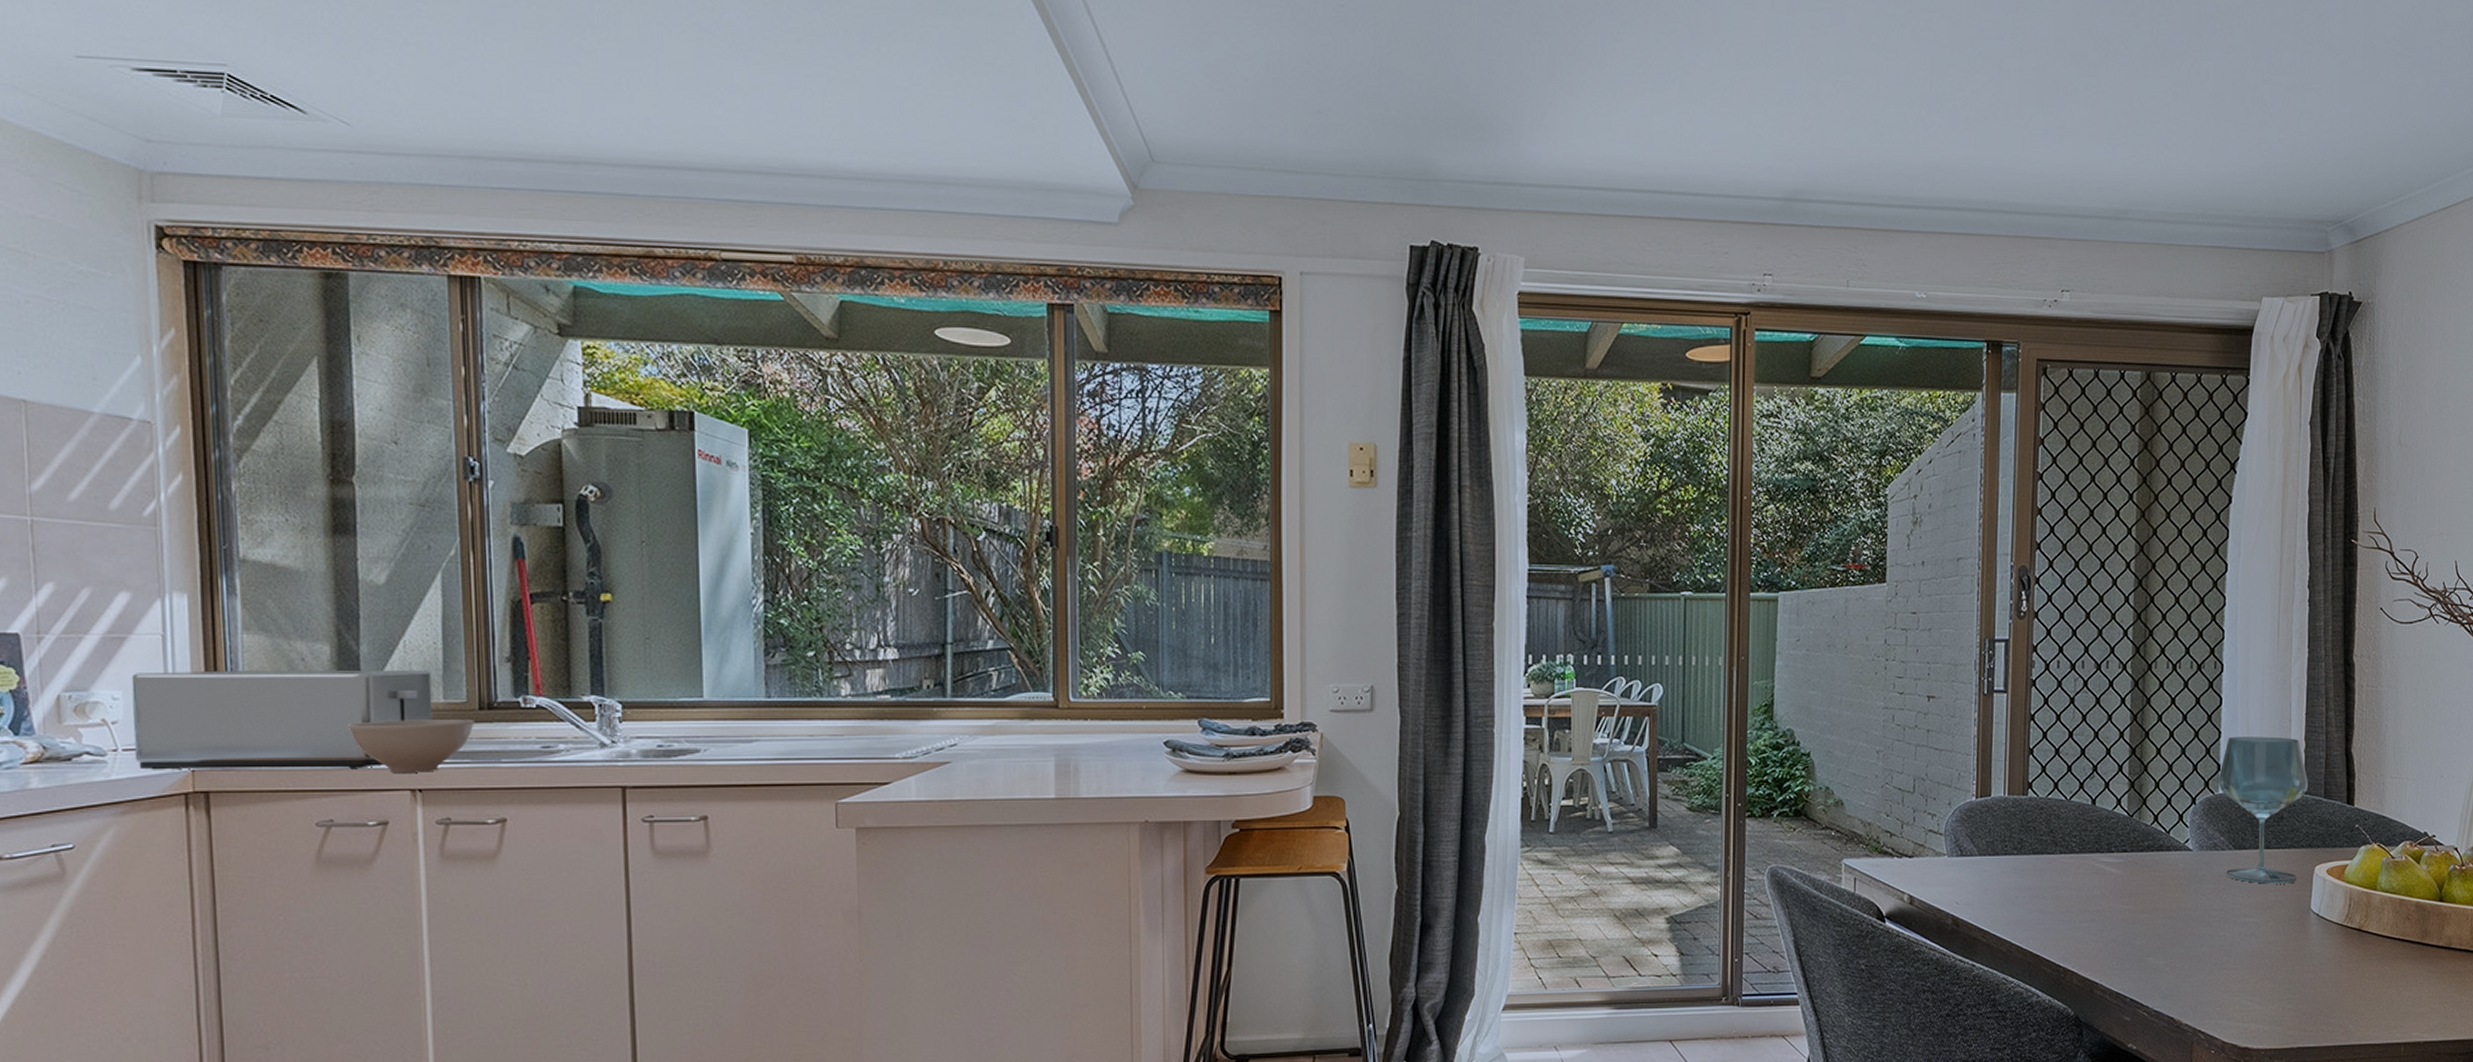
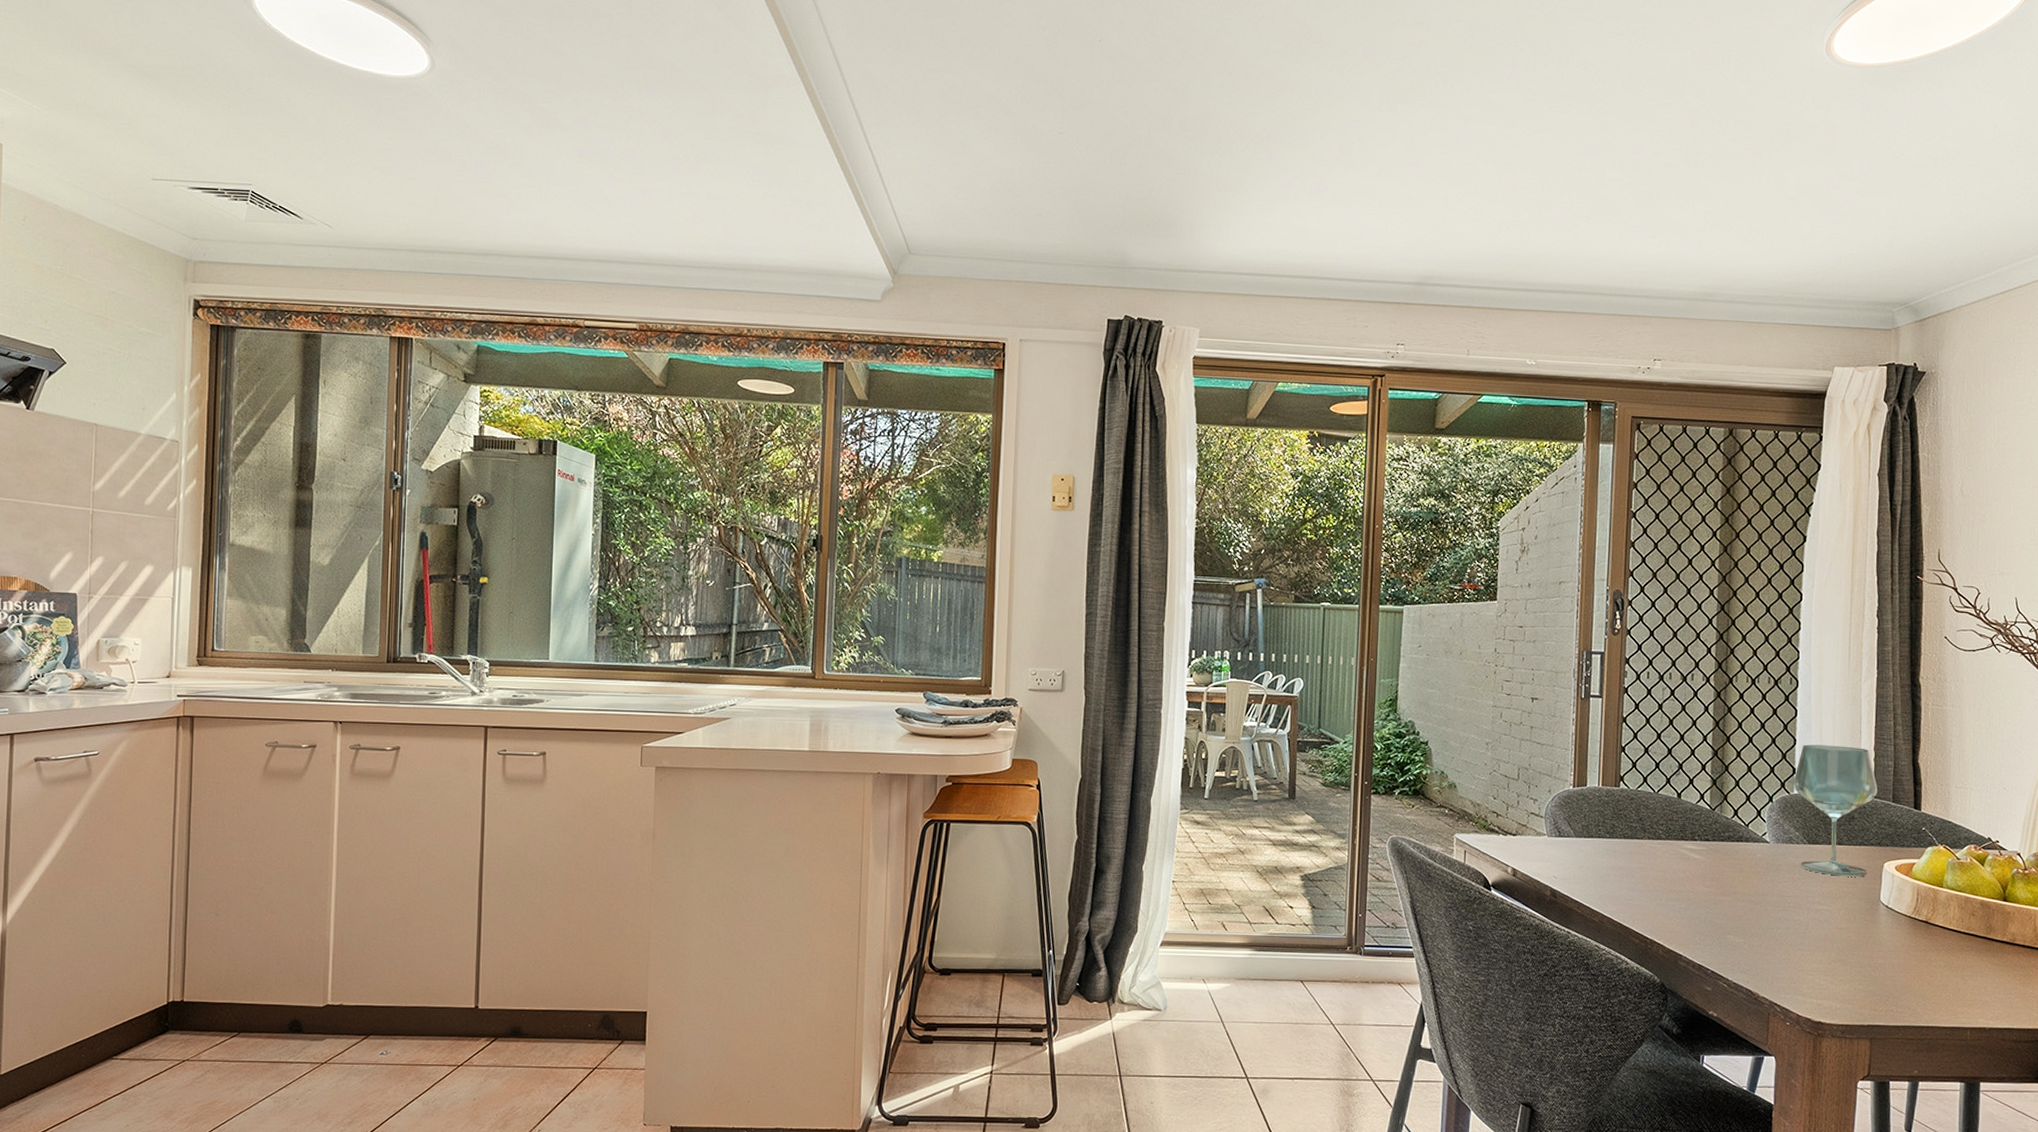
toaster: present [131,669,433,770] -> none [146,625,355,703]
bowl: present [347,720,476,772] -> none [293,668,384,709]

